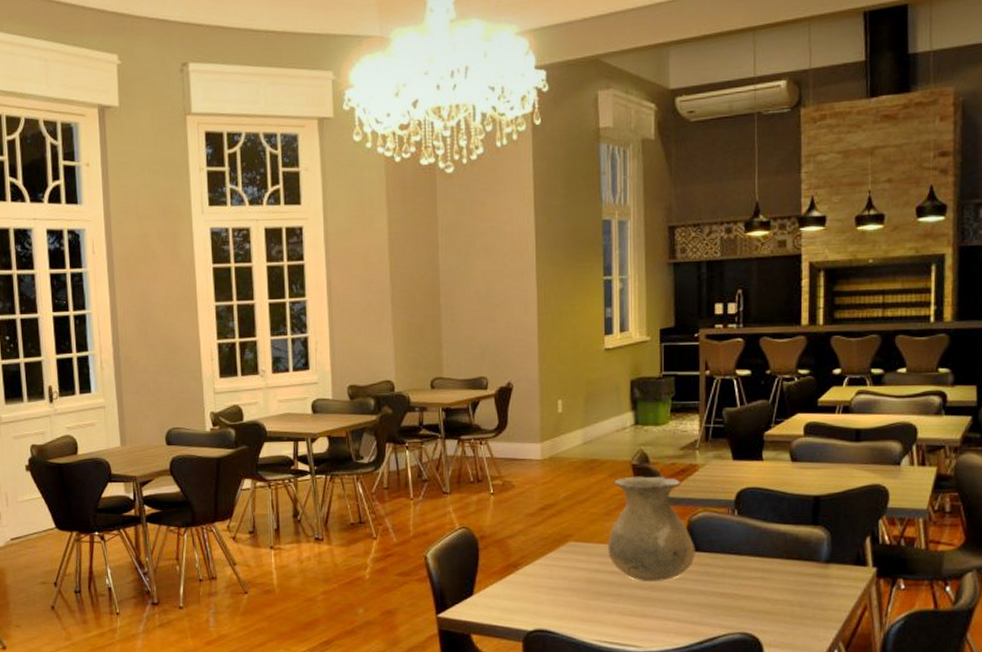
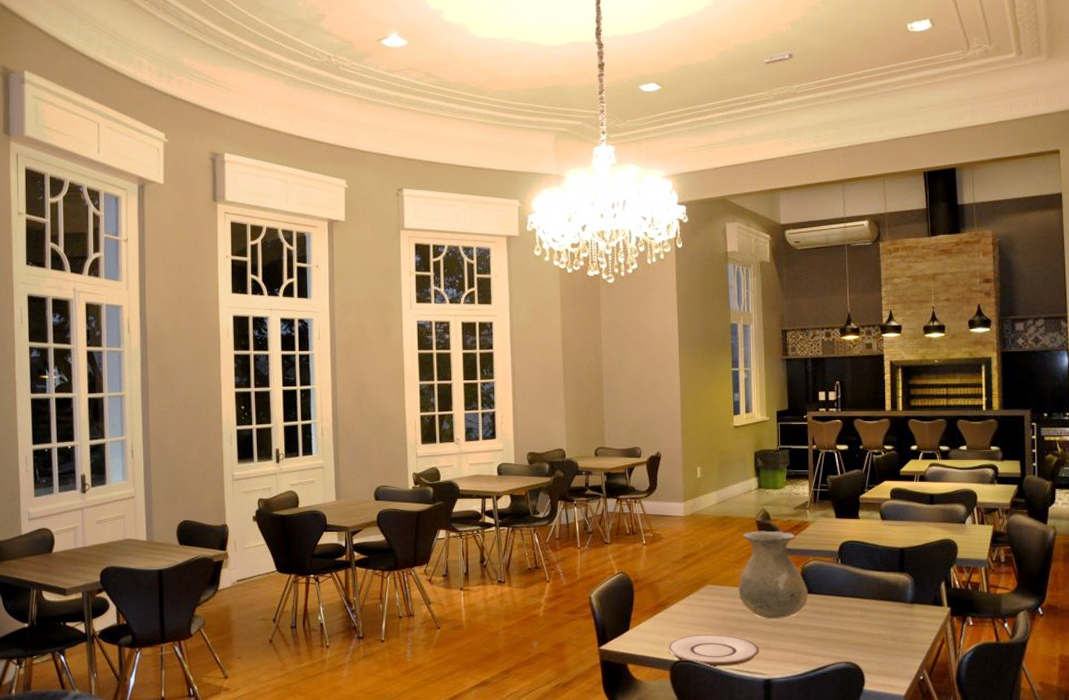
plate: none [520,600,633,638] -> present [668,635,759,667]

